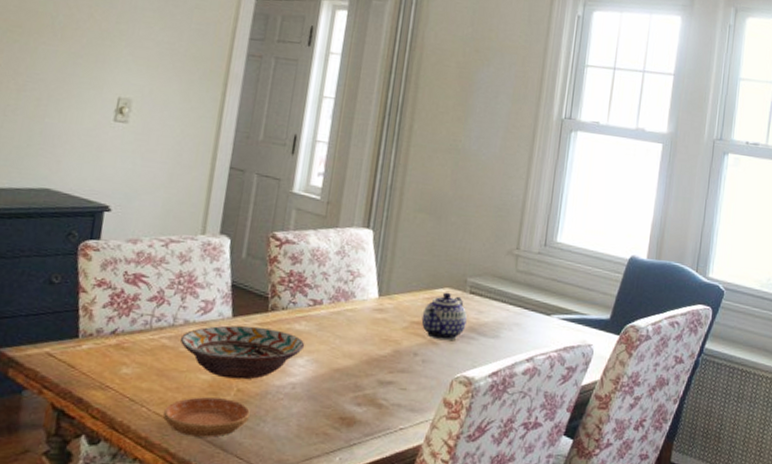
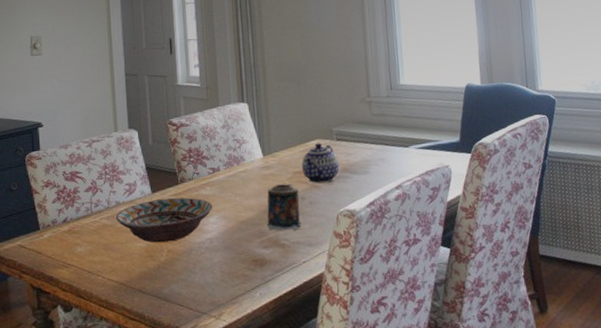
saucer: present [163,397,250,437] -> none [115,259,182,294]
candle: none [366,333,413,390] -> present [267,184,301,231]

